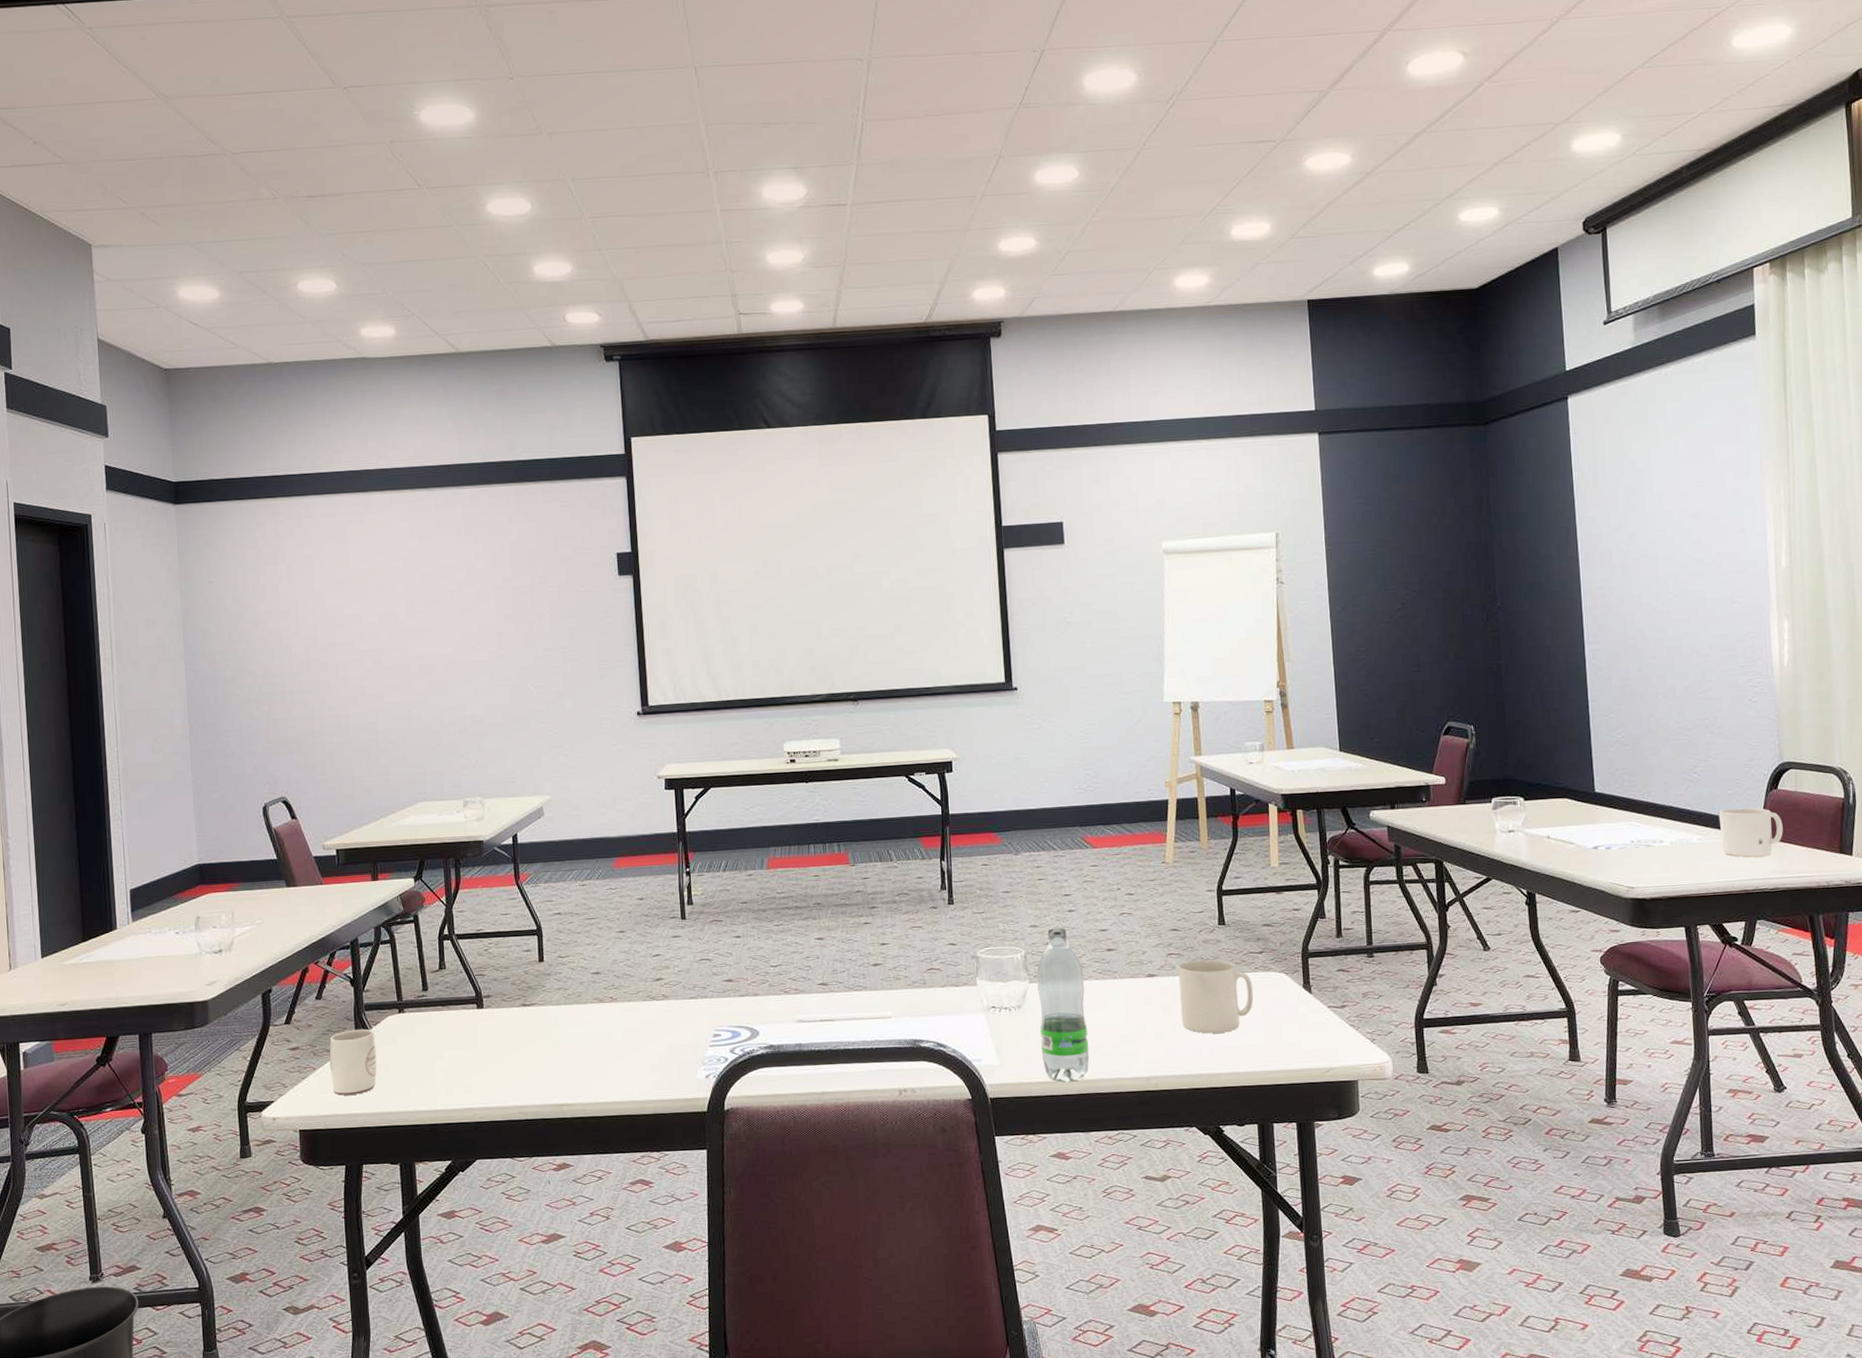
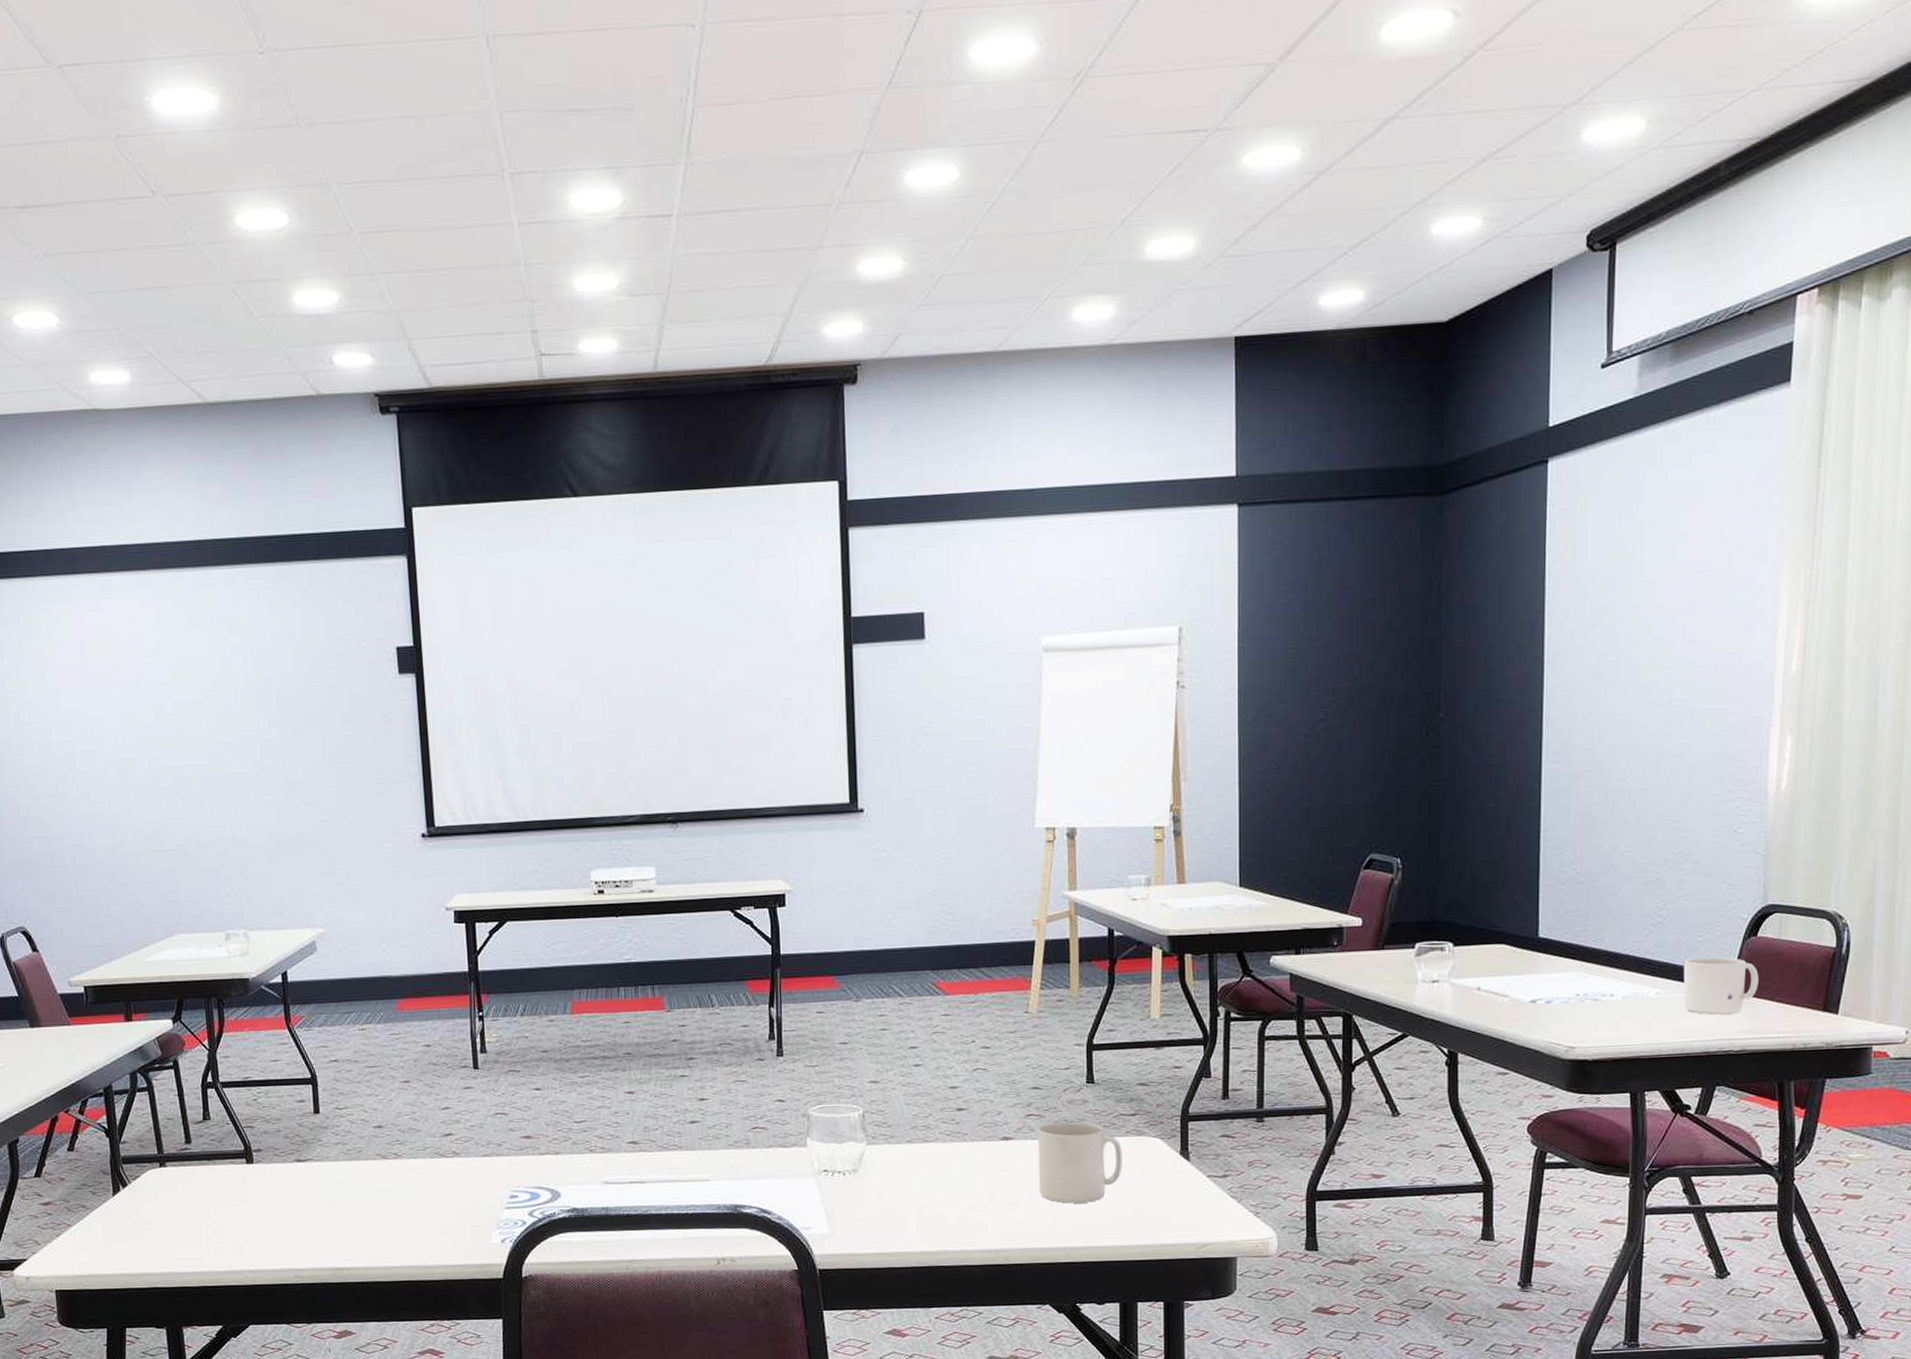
mug: present [329,1029,377,1096] -> none [84,1183,138,1254]
bottle: present [1037,928,1089,1082] -> none [876,1084,932,1254]

